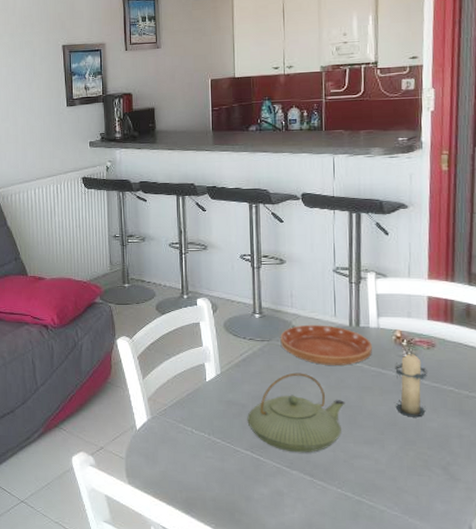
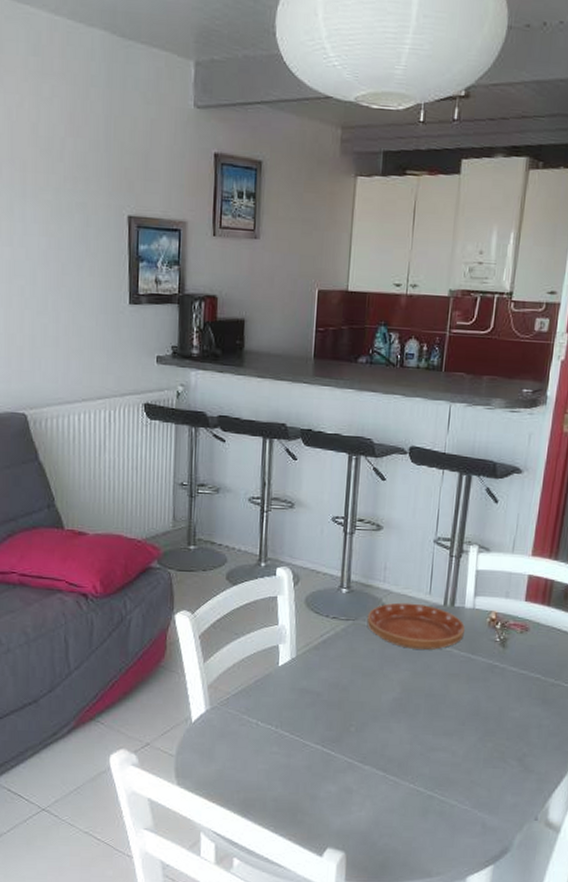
teapot: present [247,372,345,453] -> none [321,657,429,746]
candle: present [395,350,427,418] -> none [480,634,517,707]

